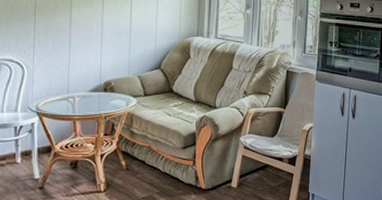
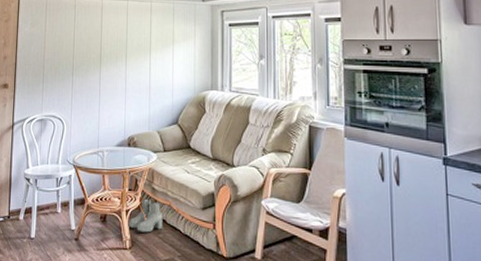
boots: none [103,142,142,175] -> present [128,198,163,233]

